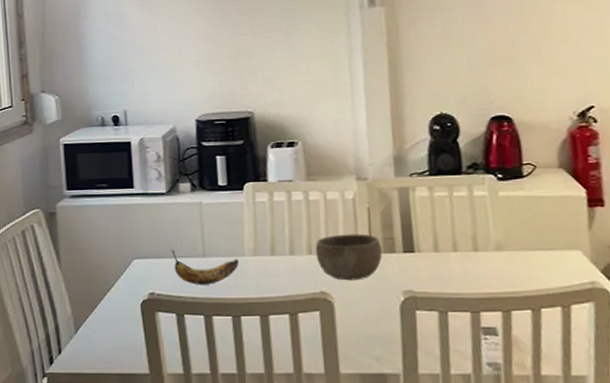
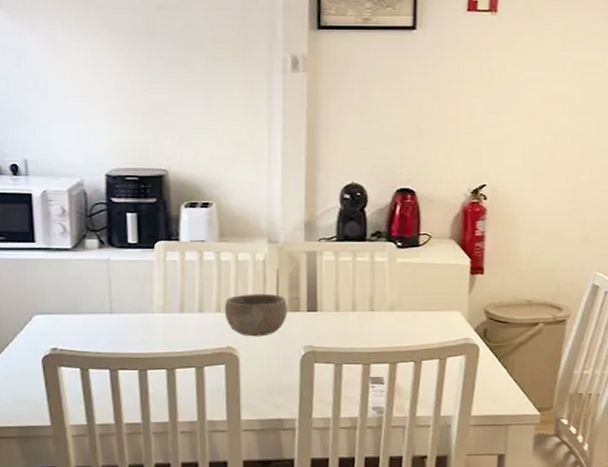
banana: present [171,249,239,285] -> none [75,305,147,341]

